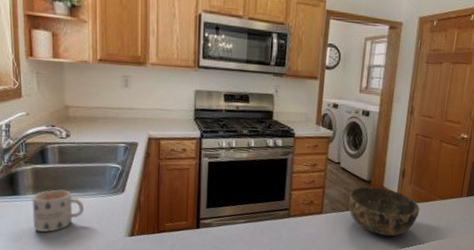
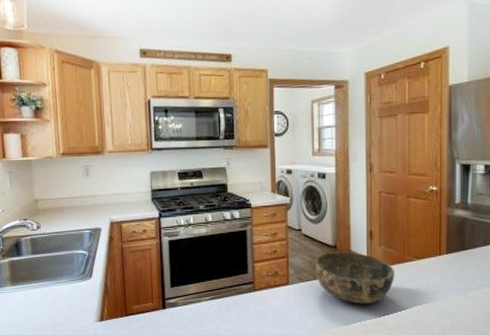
mug: present [32,189,85,232] -> none [10,279,57,322]

